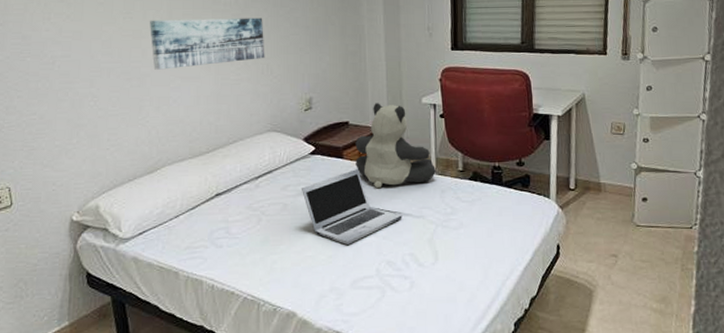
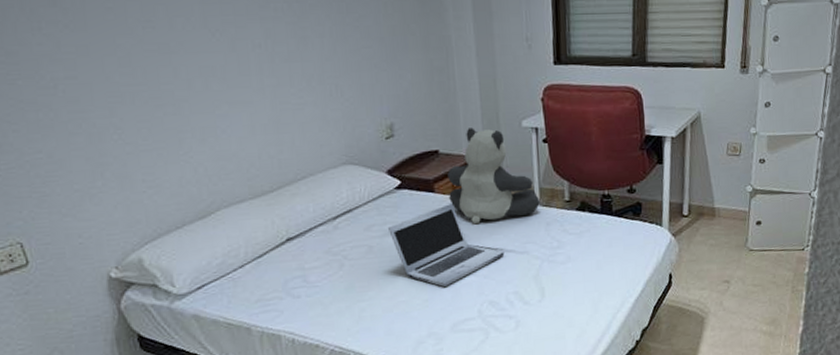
wall art: present [150,17,265,70] -> none [179,26,333,93]

